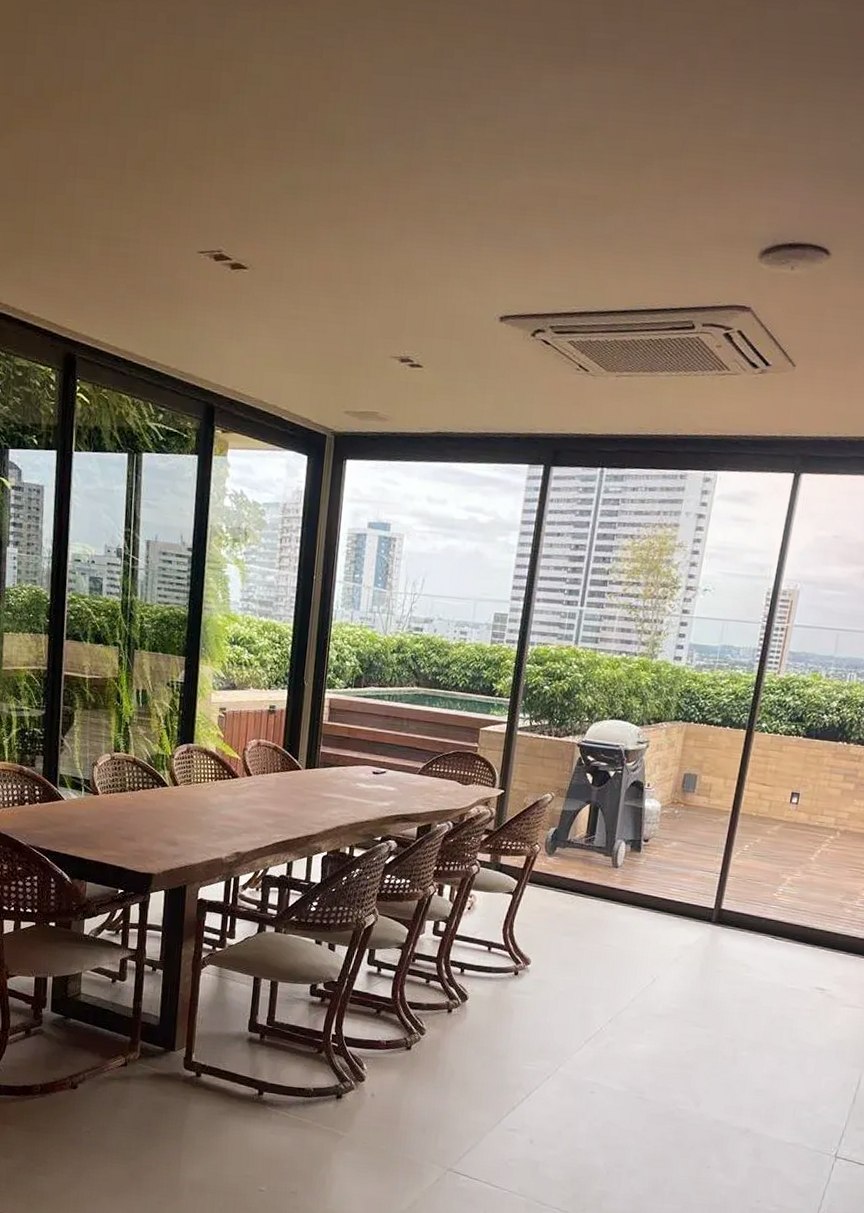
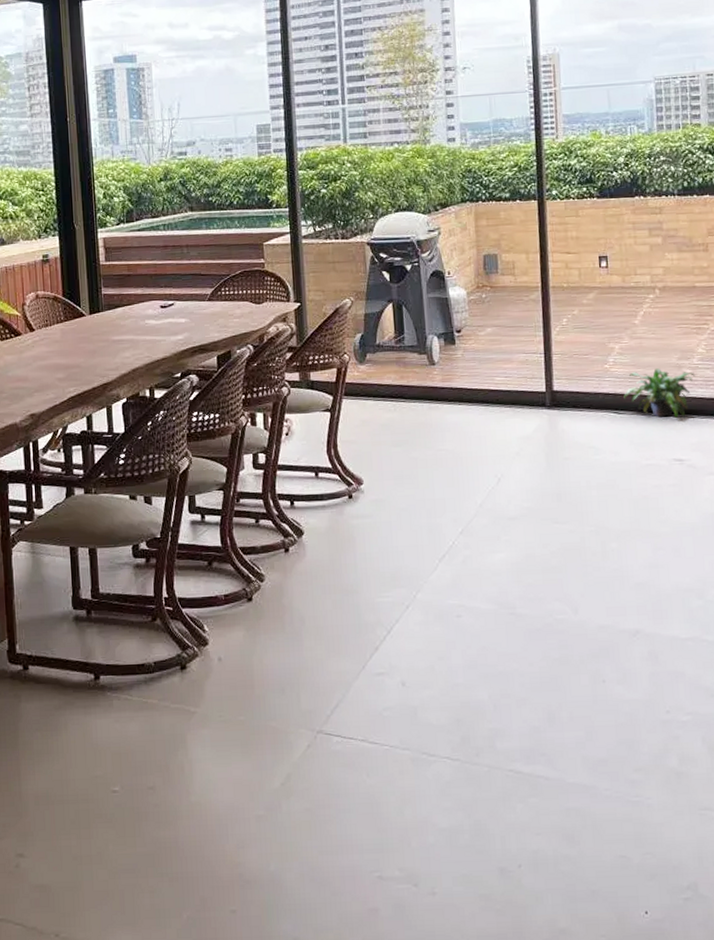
potted plant: none [784,904,855,951] -> present [623,368,696,418]

